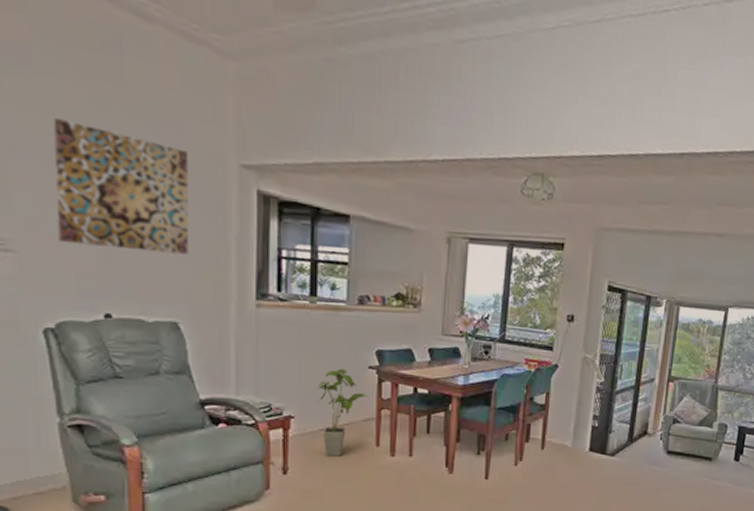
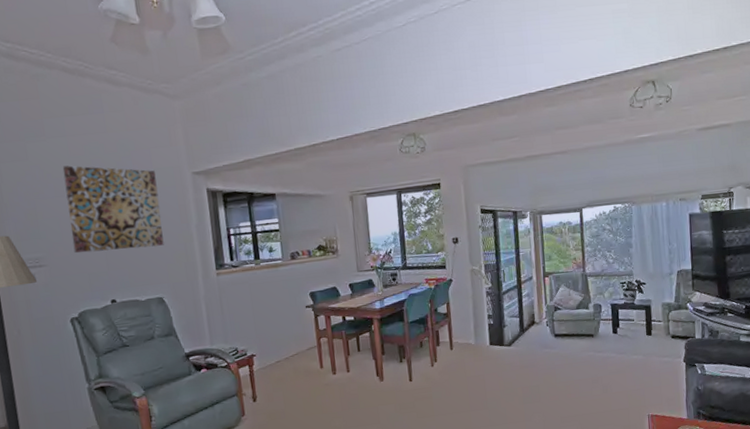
house plant: present [318,368,368,456] -> none [270,311,309,382]

